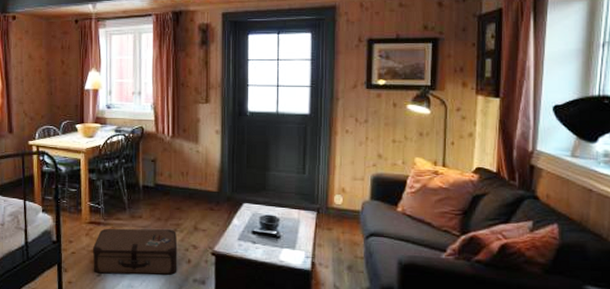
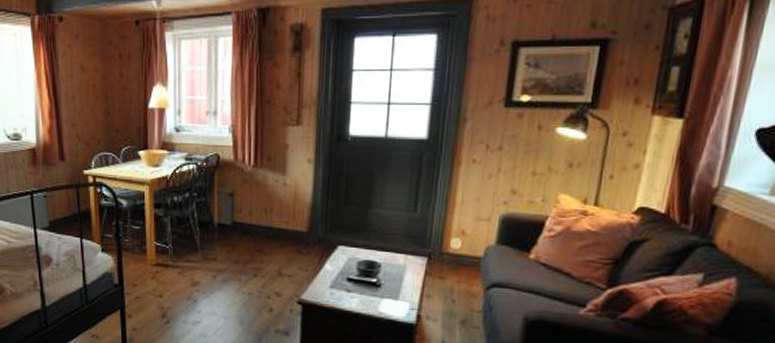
suitcase: present [92,228,178,275] -> none [159,271,258,324]

